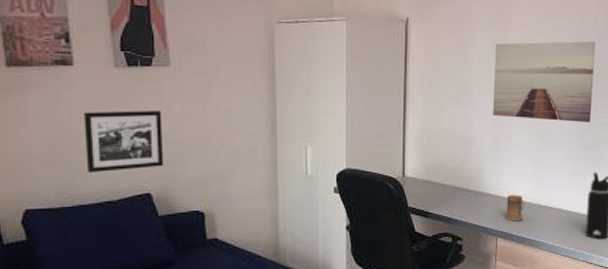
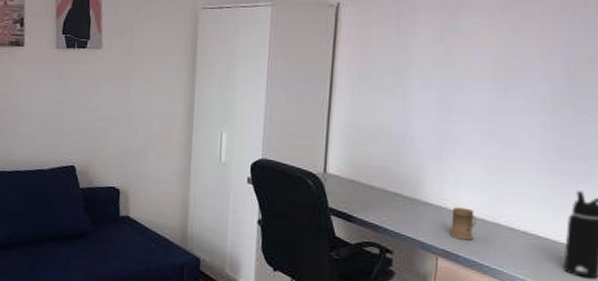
picture frame: present [84,111,164,174] -> none [25,87,91,143]
wall art: present [493,41,596,122] -> none [437,28,583,128]

